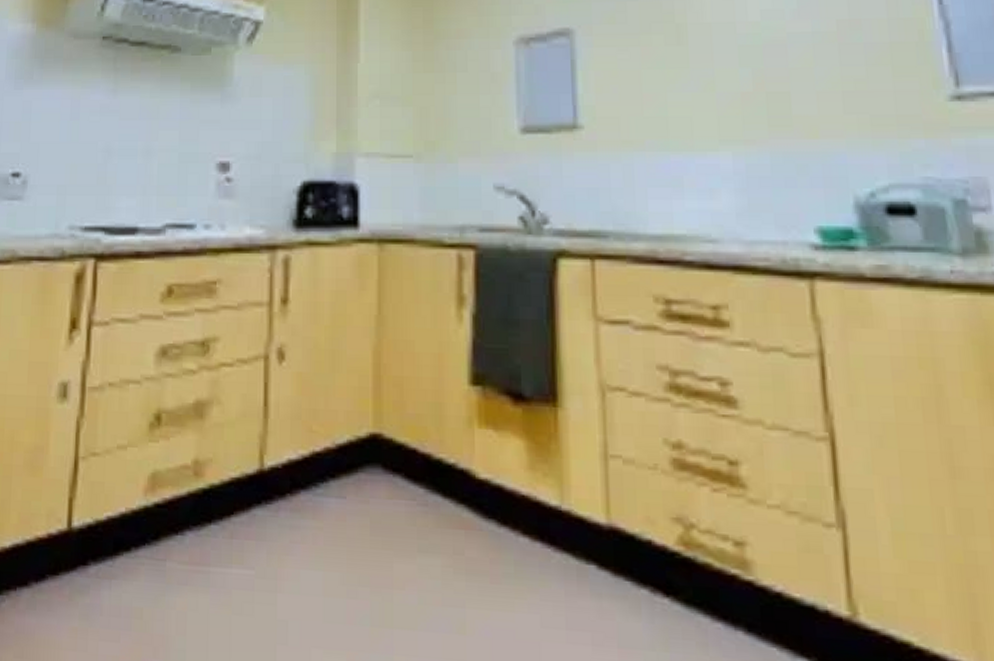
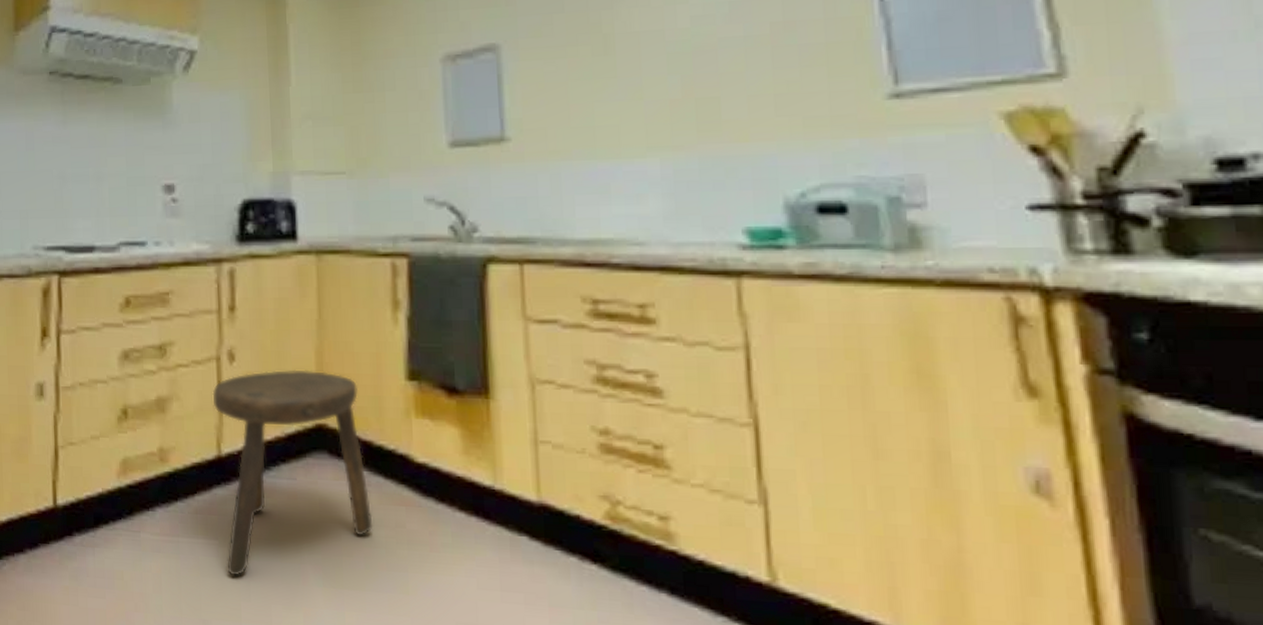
stool: none [257,371,429,614] -> present [212,369,373,577]

